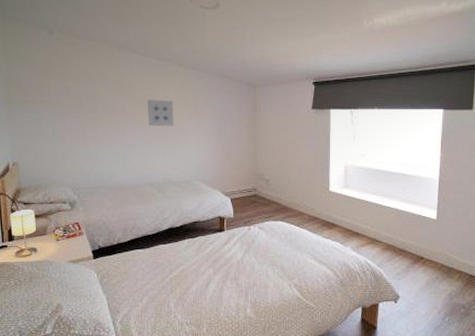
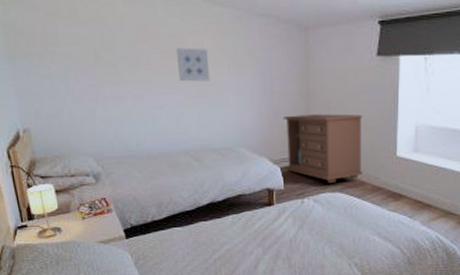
dresser: none [234,155,301,213] -> present [283,114,363,183]

